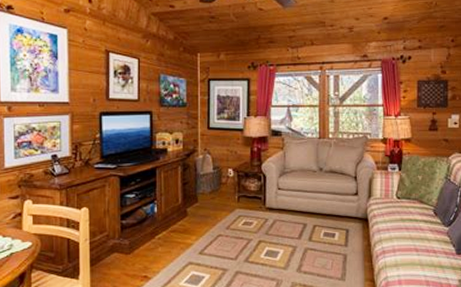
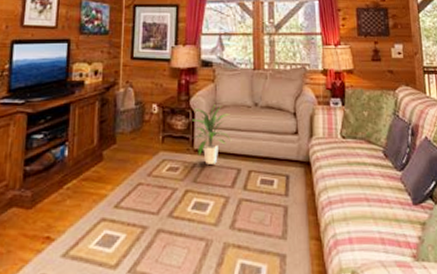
indoor plant: none [264,169,298,220] -> present [192,104,230,164]

